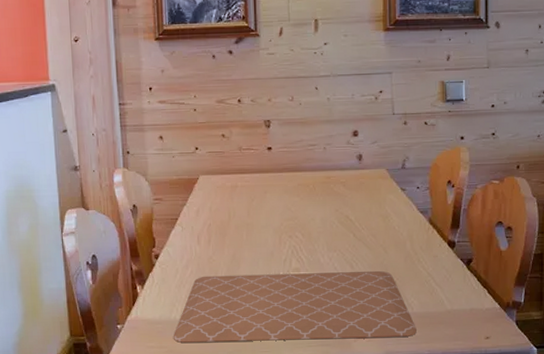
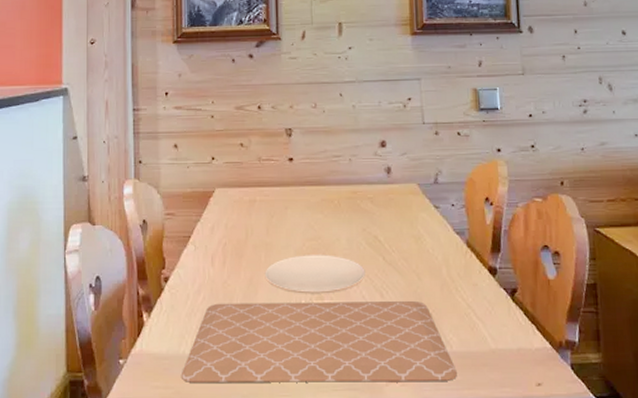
plate: none [246,232,338,267] -> present [265,255,366,294]

